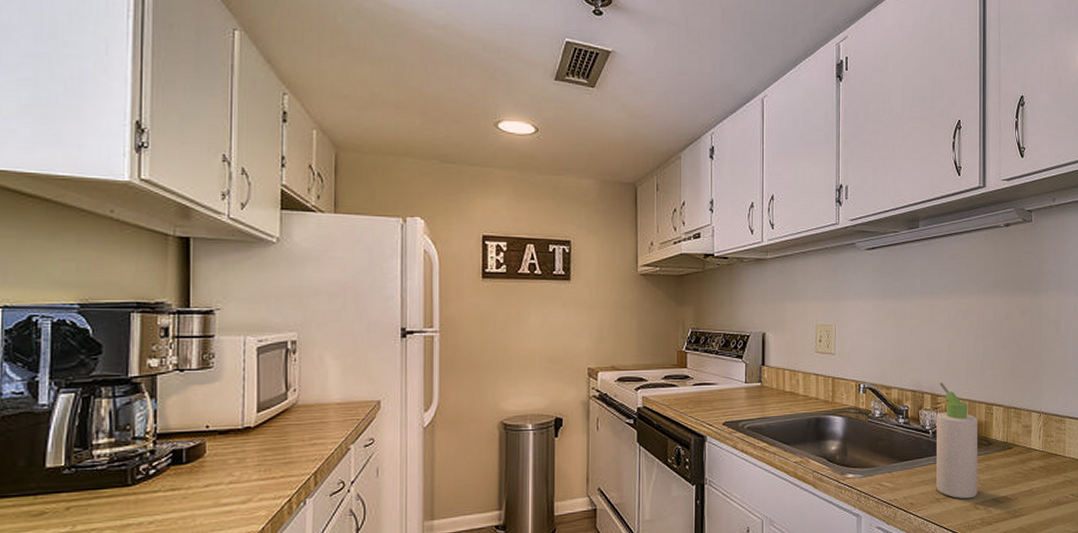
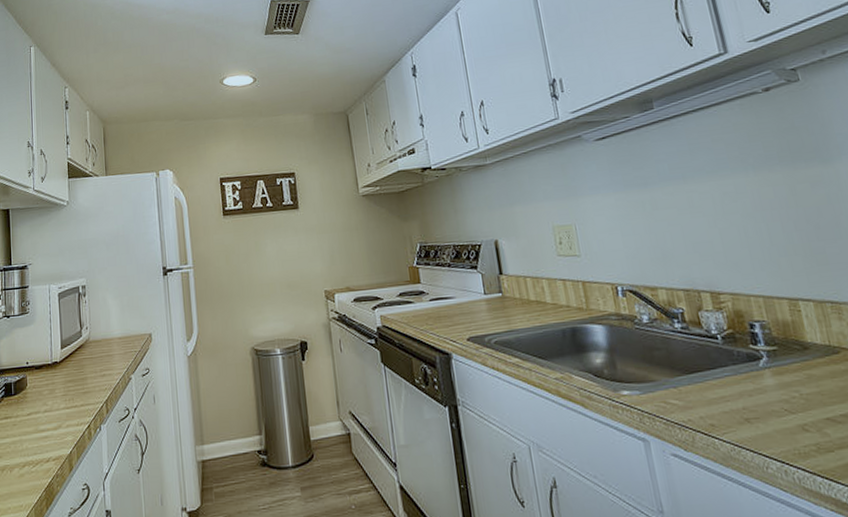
bottle: present [936,382,978,499] -> none [718,277,803,419]

